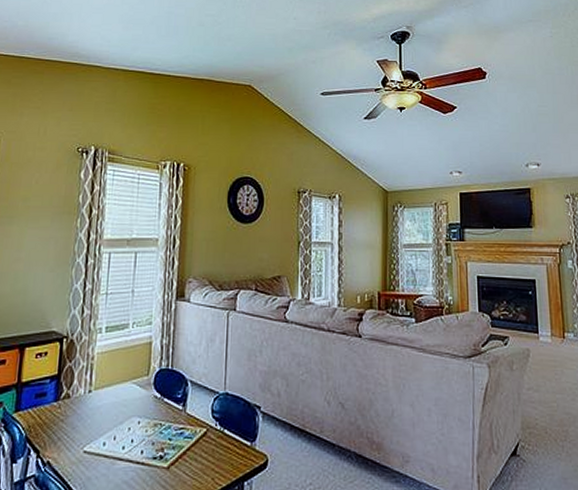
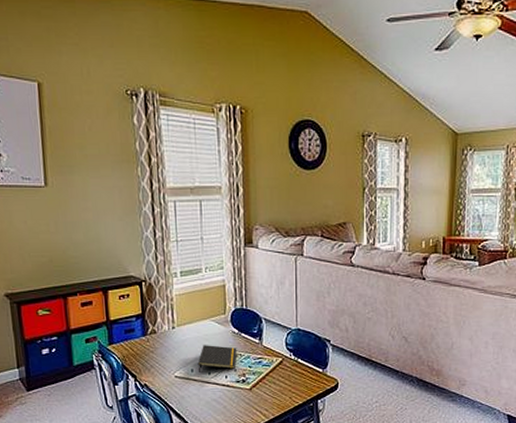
notepad: none [111,412,158,446] -> present [197,345,237,372]

